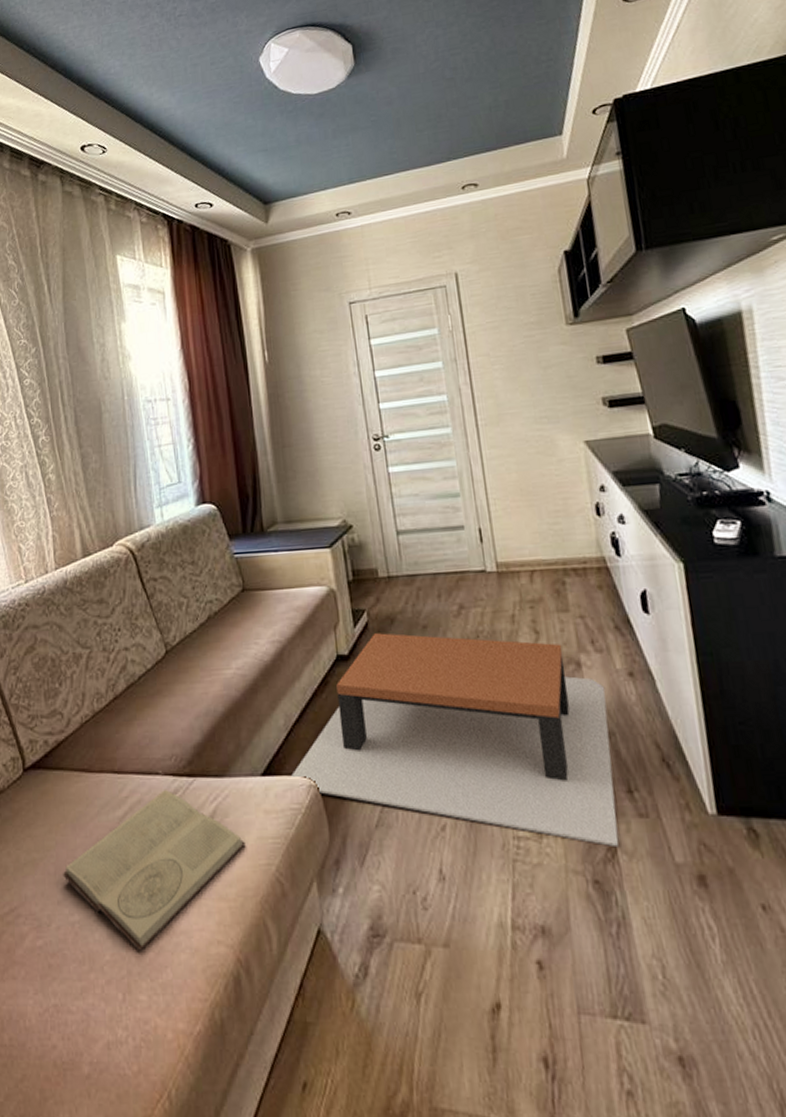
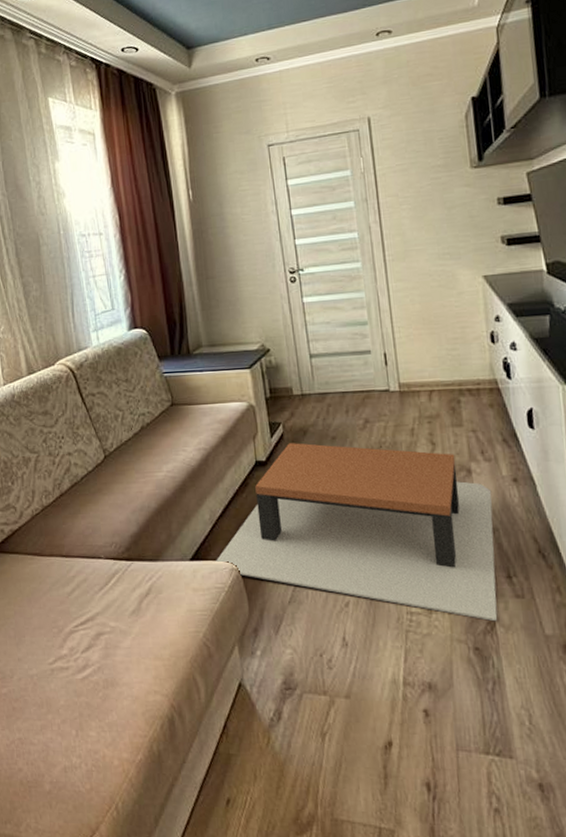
book: present [63,788,246,952] -> none [22,570,177,699]

